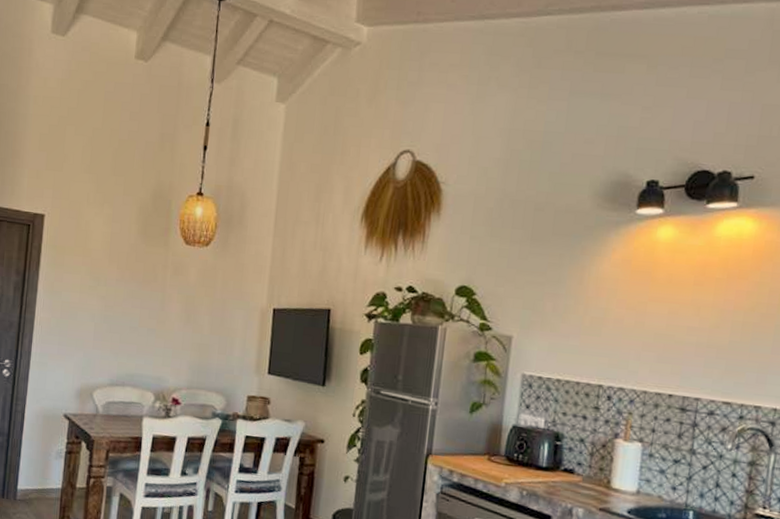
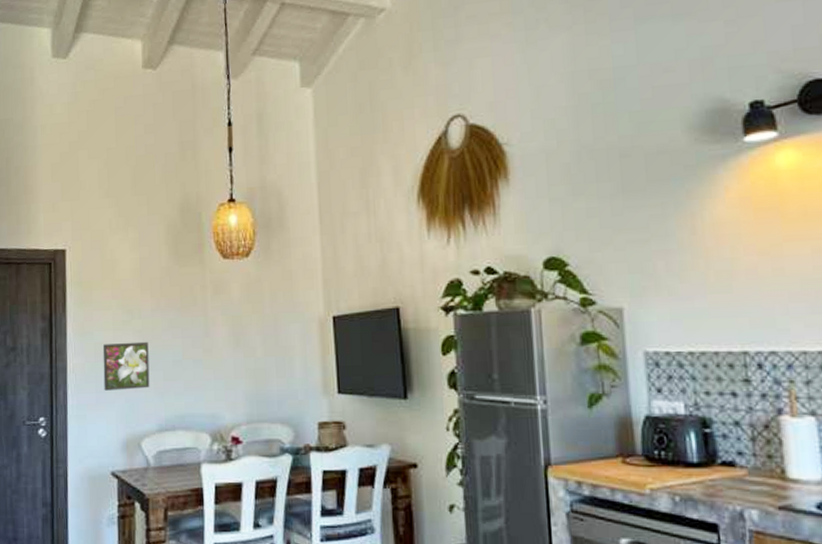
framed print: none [65,304,110,348] -> present [102,341,150,391]

